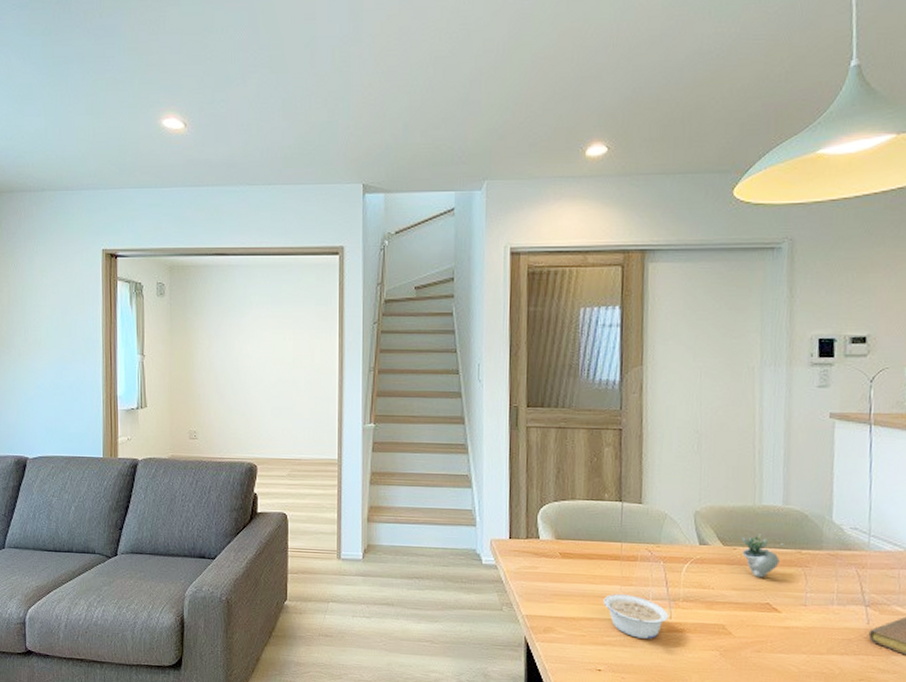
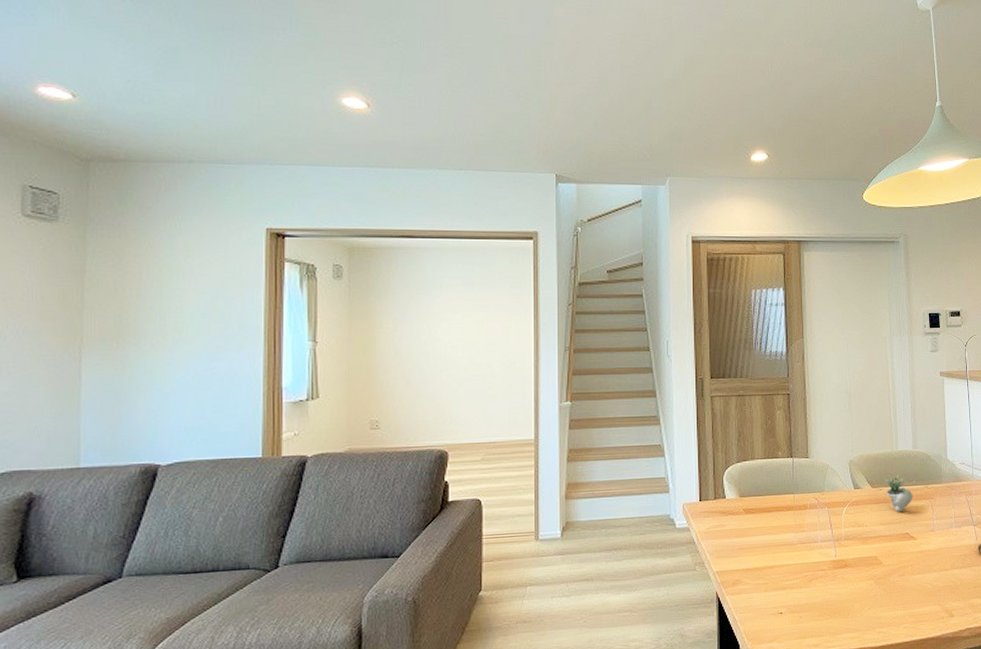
legume: present [603,594,669,639] -> none [781,540,834,579]

